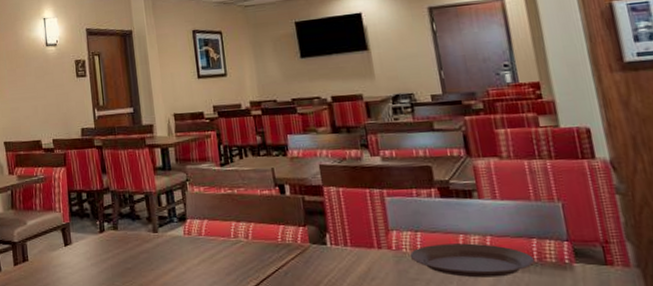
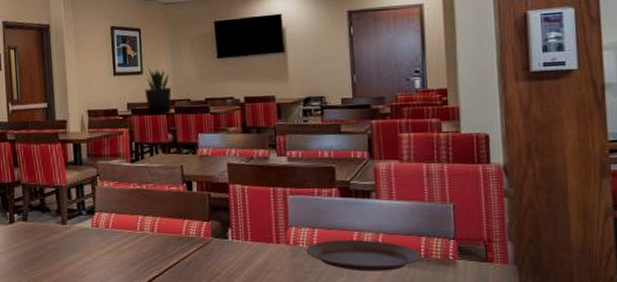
planter: none [229,69,258,116] -> present [144,67,172,114]

